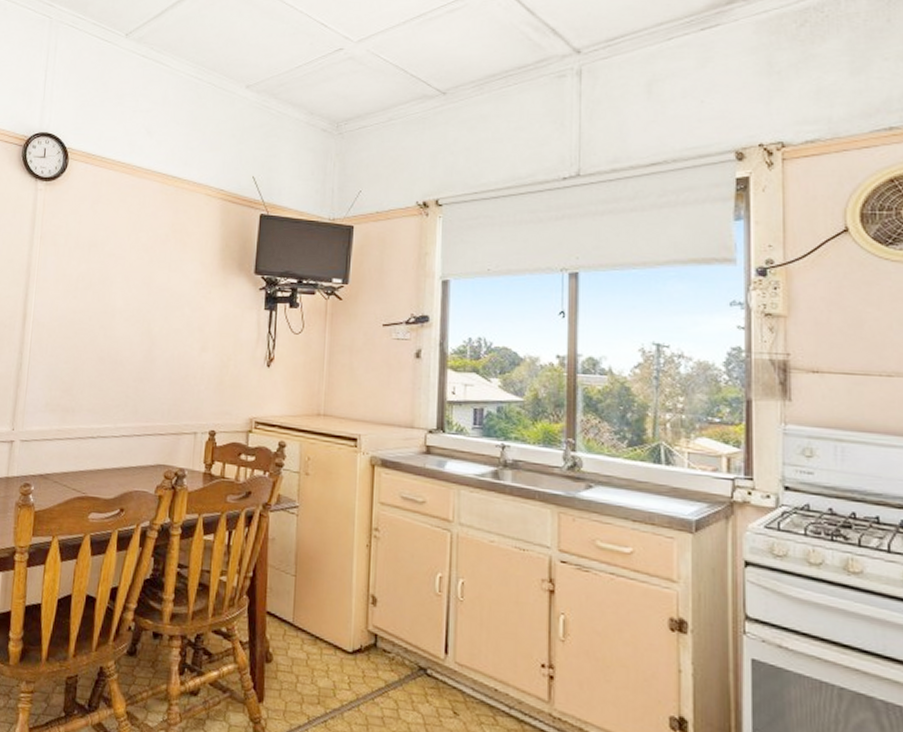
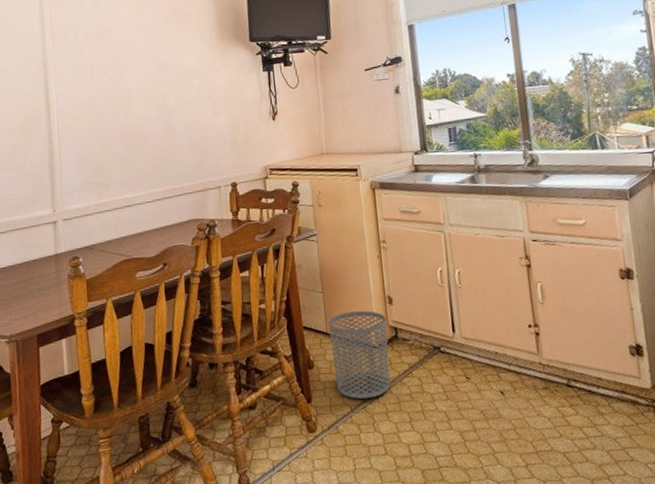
waste bin: none [295,604,366,713] -> present [328,311,390,399]

